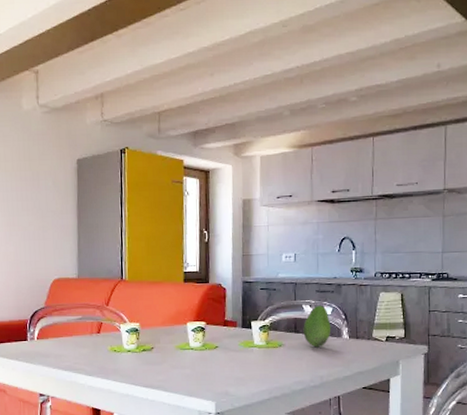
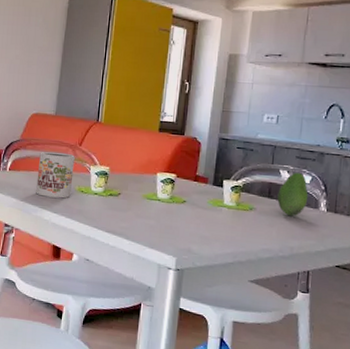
mug: none [67,314,104,361] -> present [36,151,75,199]

